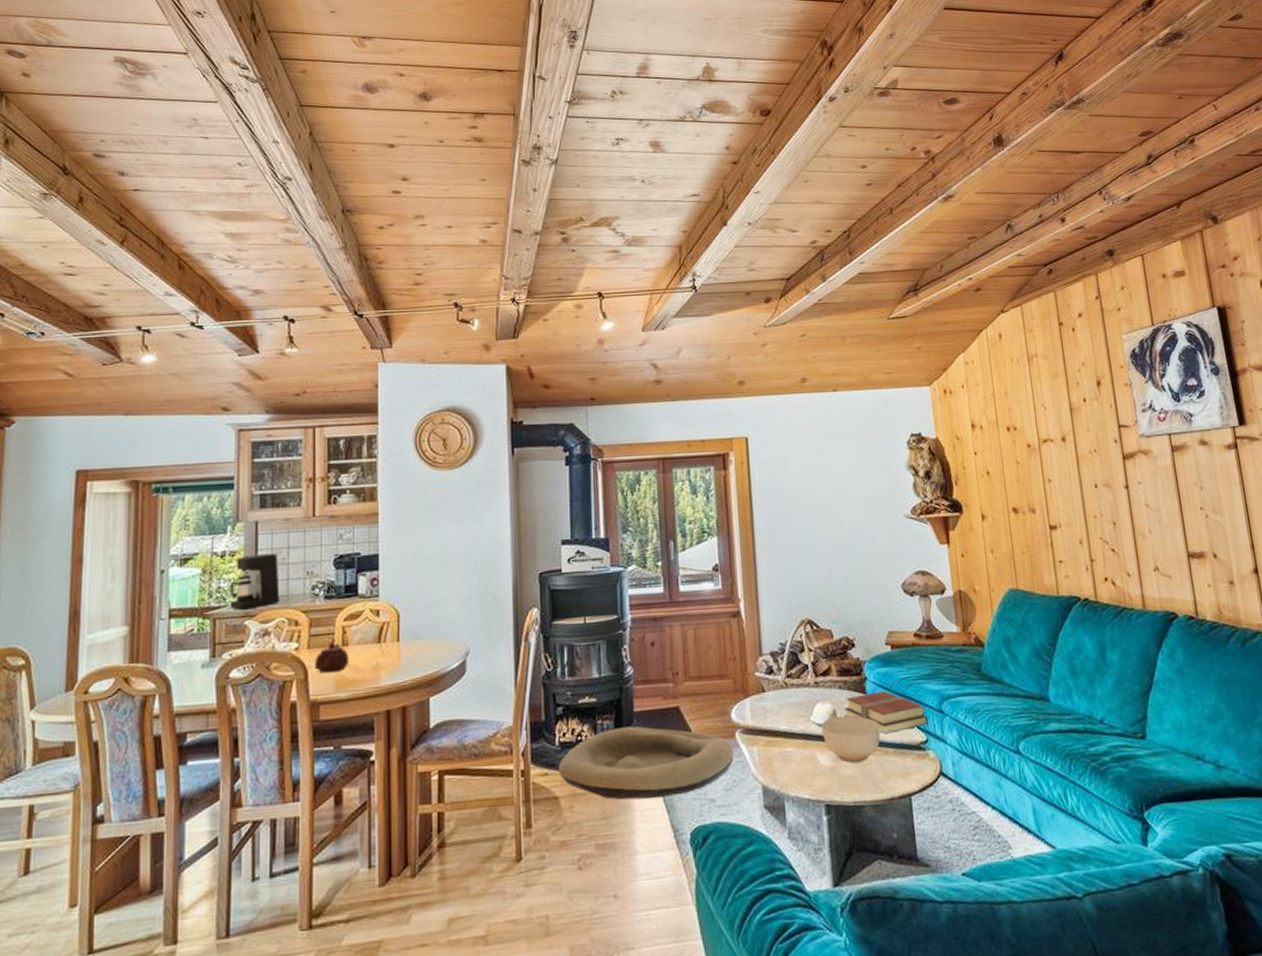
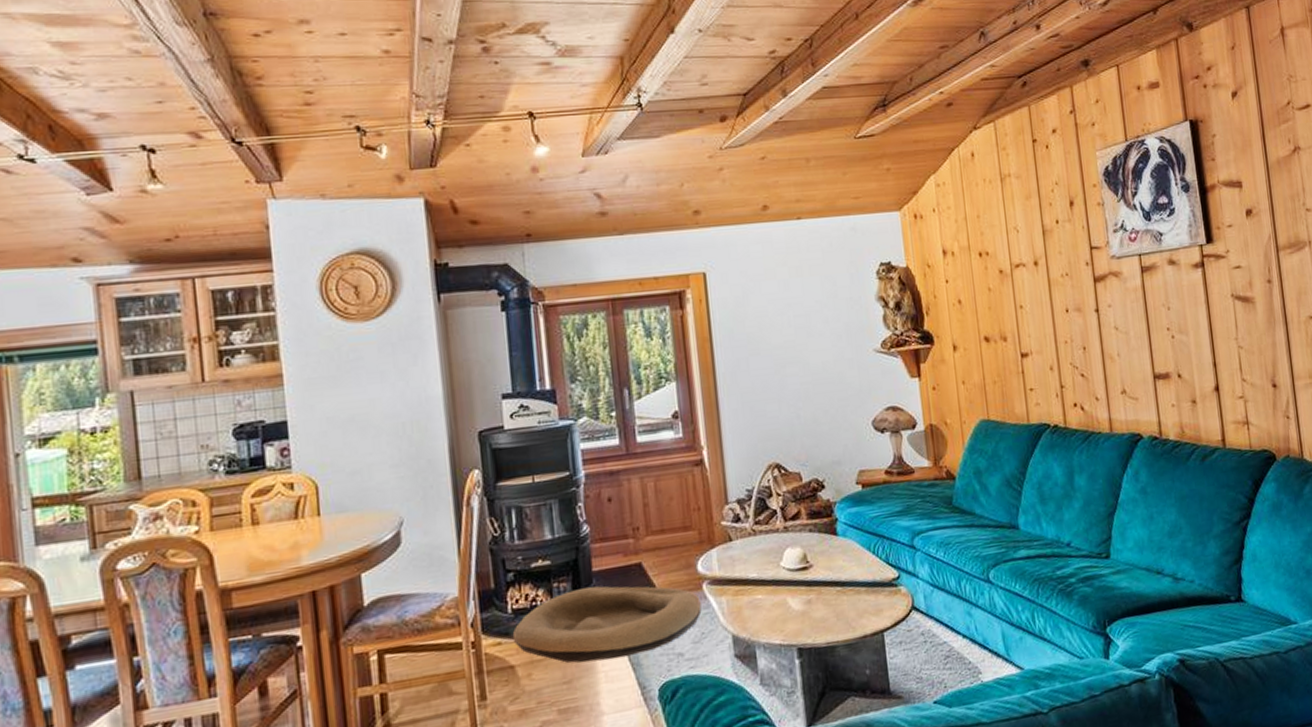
coffee maker: present [229,554,280,610] -> none [105,427,171,494]
teapot: present [315,641,350,672] -> none [221,521,263,556]
bowl: present [820,715,881,763] -> none [791,557,853,605]
books: present [844,690,929,734] -> none [814,530,901,574]

